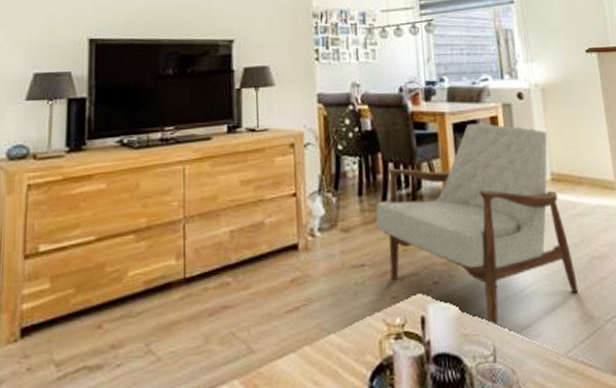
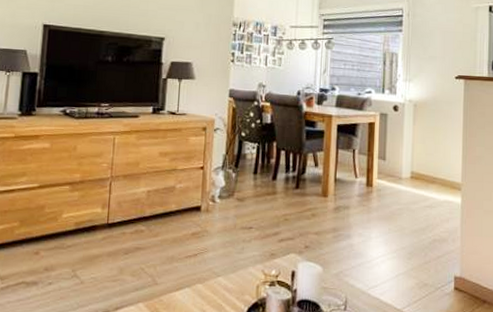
armchair: present [375,124,579,326] -> none [265,127,419,284]

